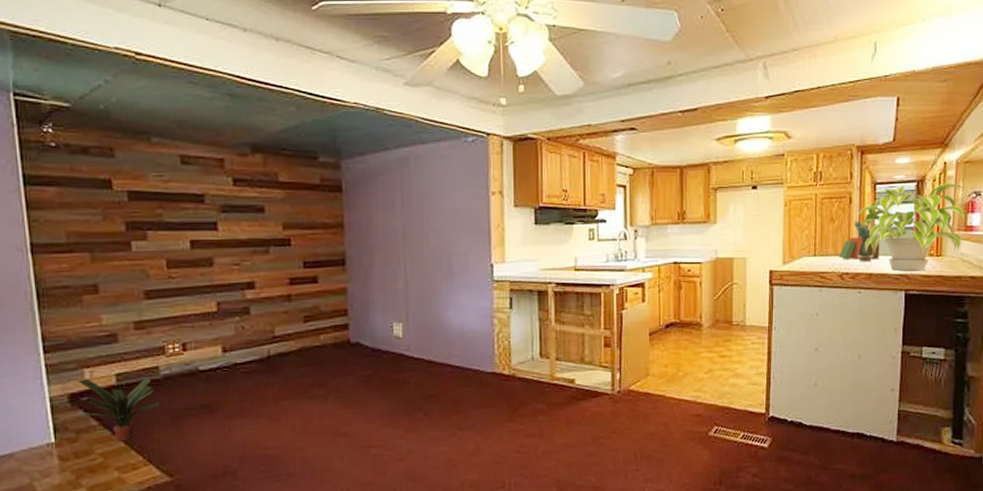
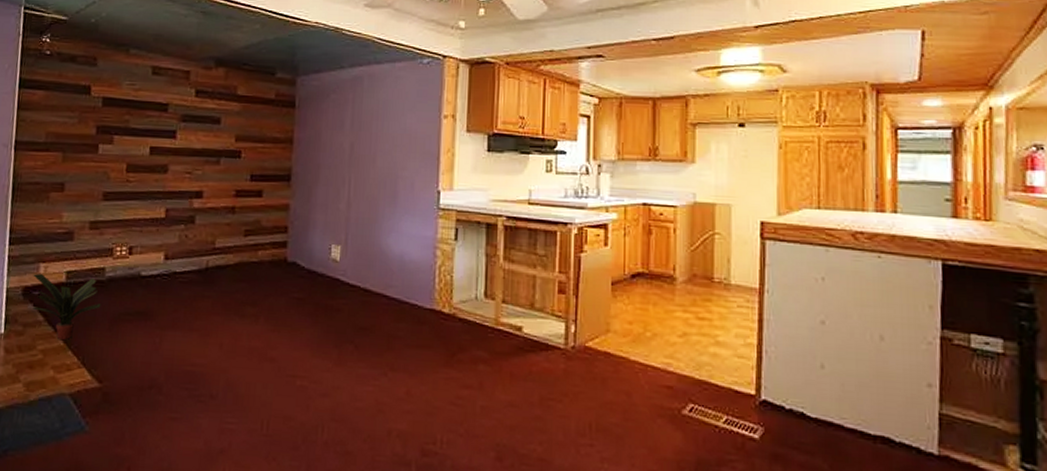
books: present [839,237,880,260] -> none [850,189,906,219]
vase: present [853,220,878,262] -> none [869,169,901,221]
plant: present [857,183,967,271] -> none [873,132,1023,238]

